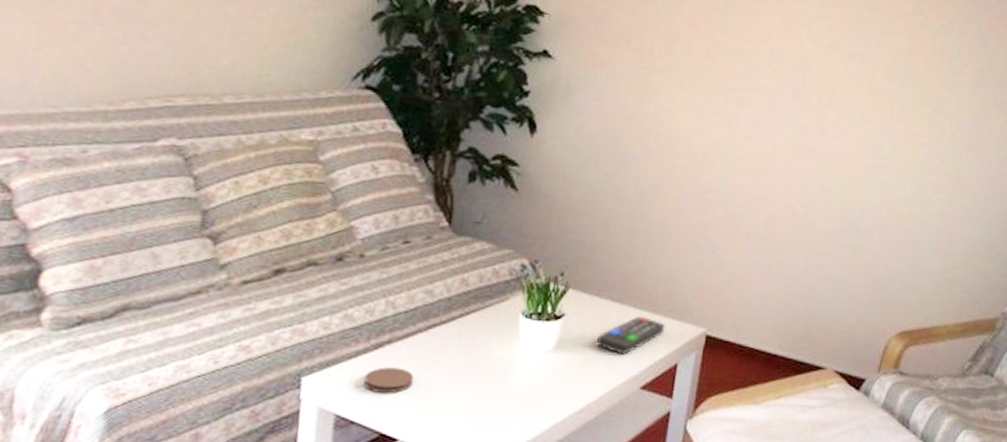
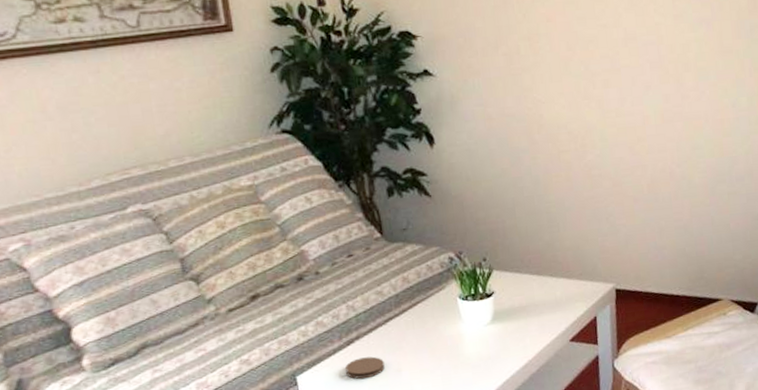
remote control: present [597,316,666,355] -> none [526,283,580,317]

